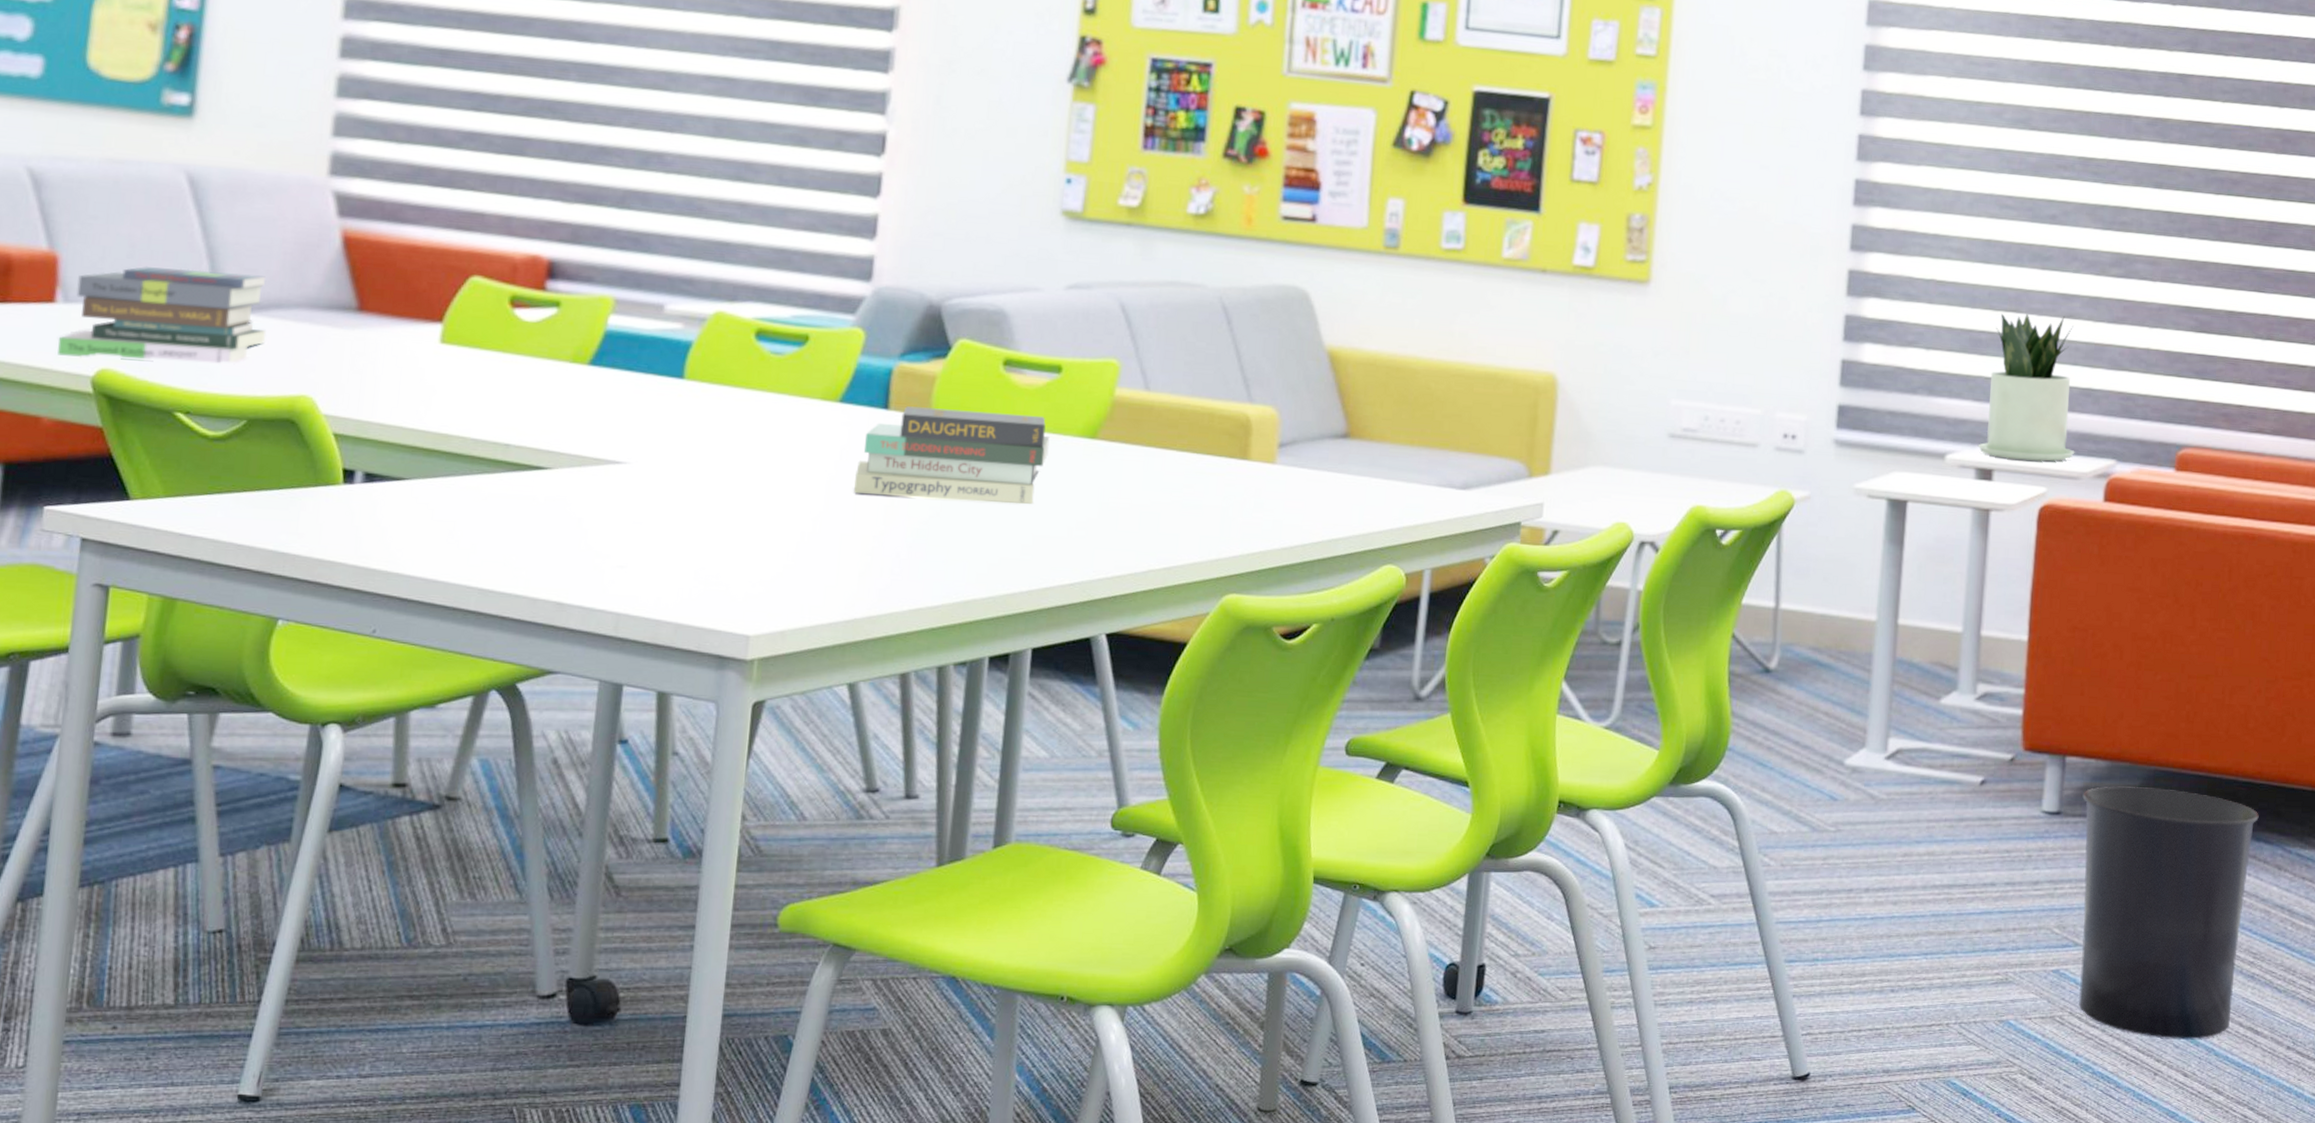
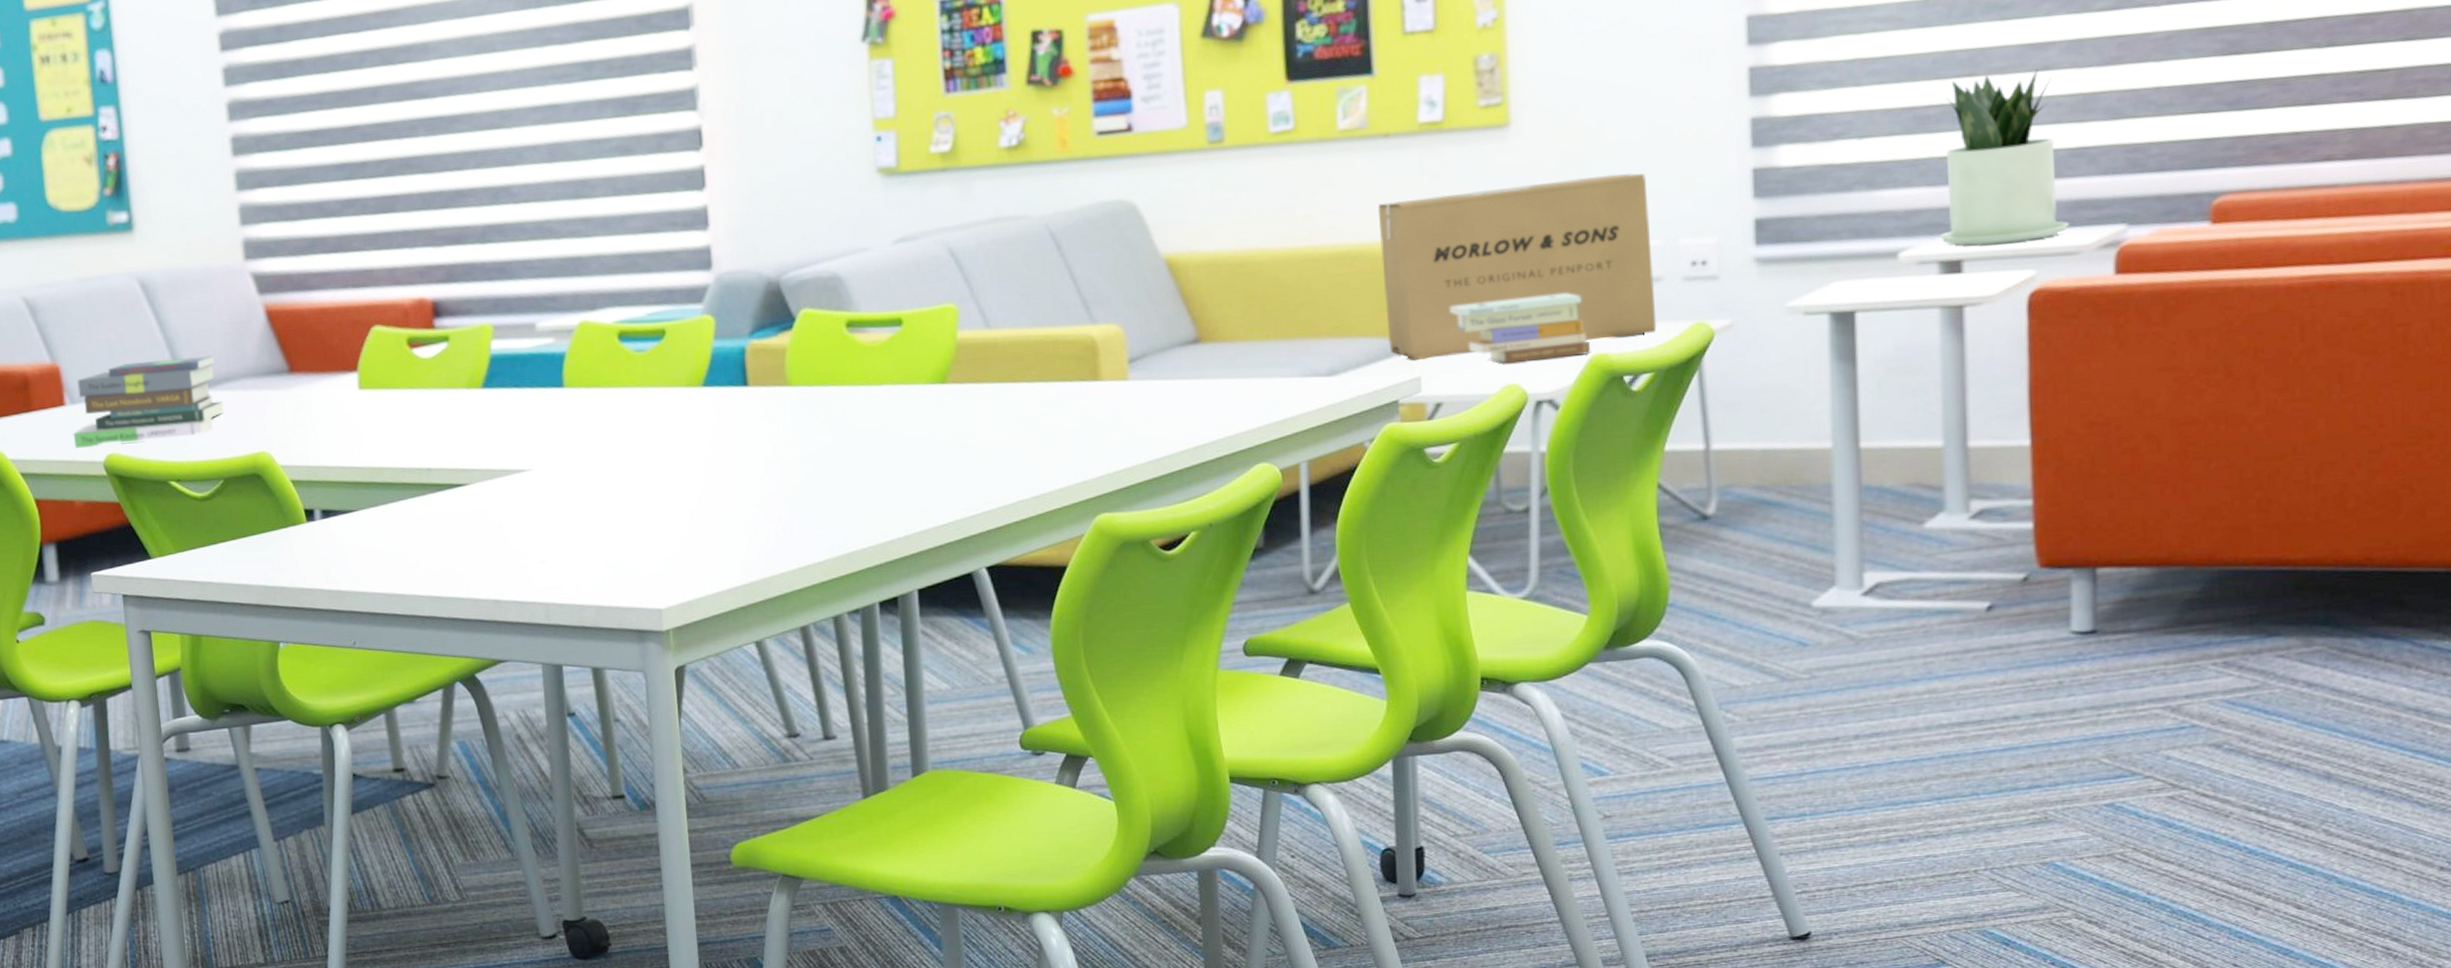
books: present [854,406,1050,504] -> none [728,369,903,468]
box: none [1520,333,1756,494] -> present [1377,172,1657,360]
books: none [1576,440,1692,505] -> present [1449,292,1591,363]
waste bin: present [2079,786,2259,1039] -> none [2123,590,2373,868]

